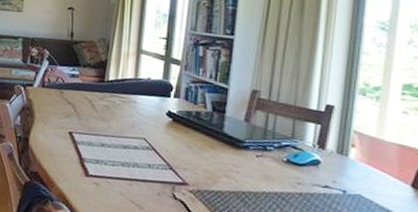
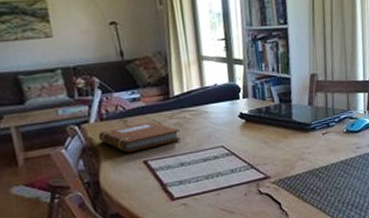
notebook: none [37,96,108,123] -> present [98,122,181,153]

